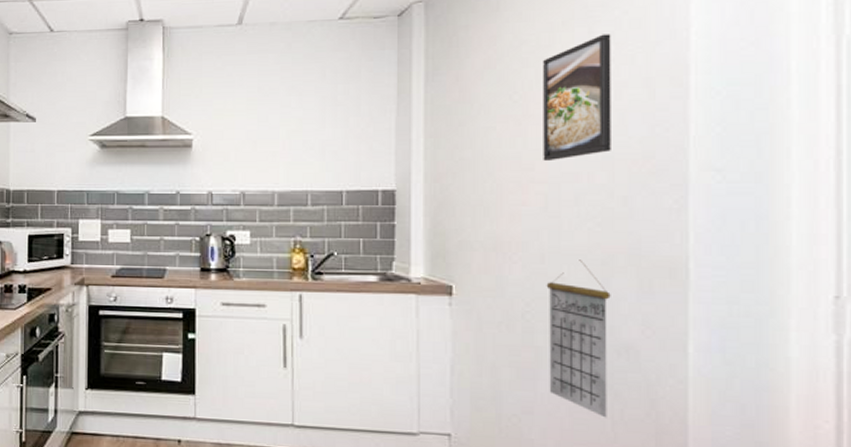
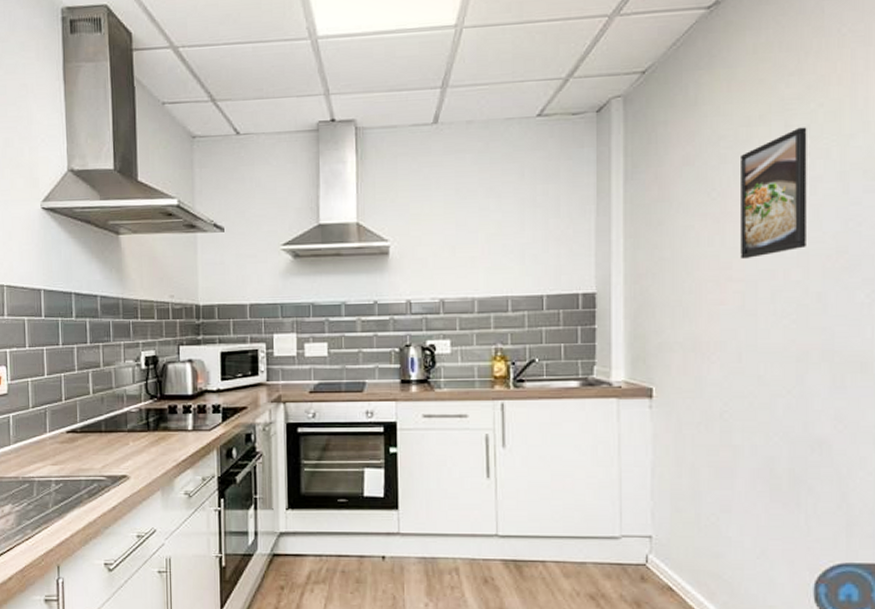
calendar: present [546,260,611,418] -> none [743,357,805,513]

